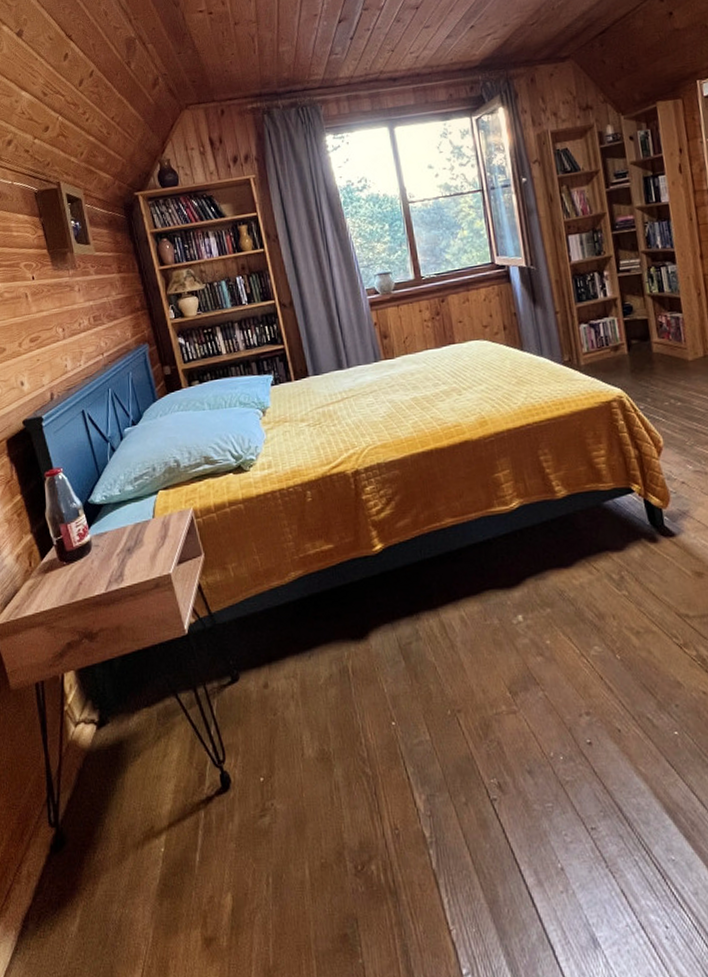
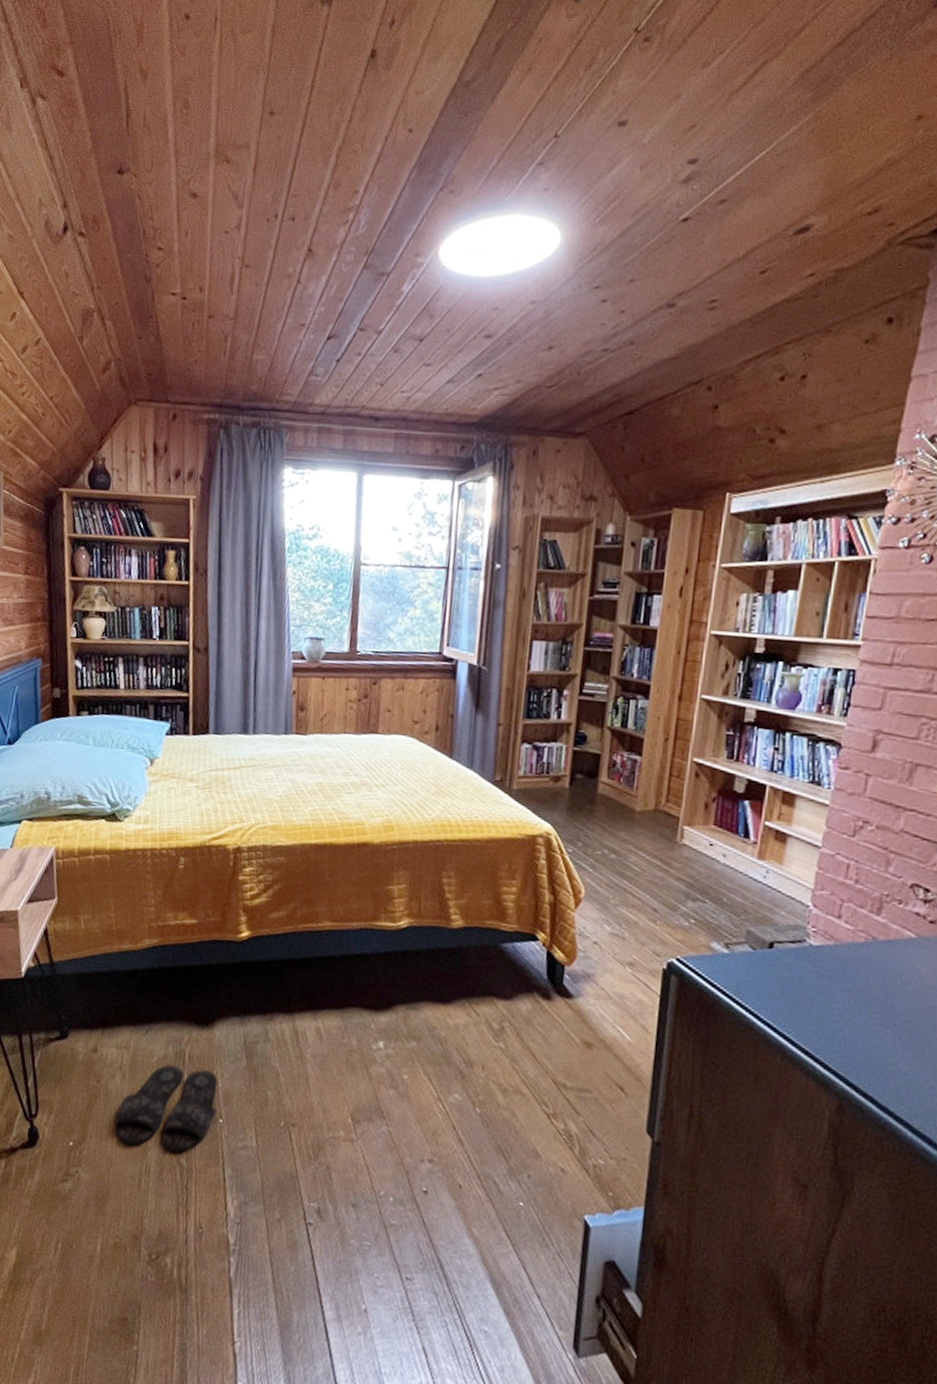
slippers: none [297,679,389,769] -> present [114,1064,218,1154]

